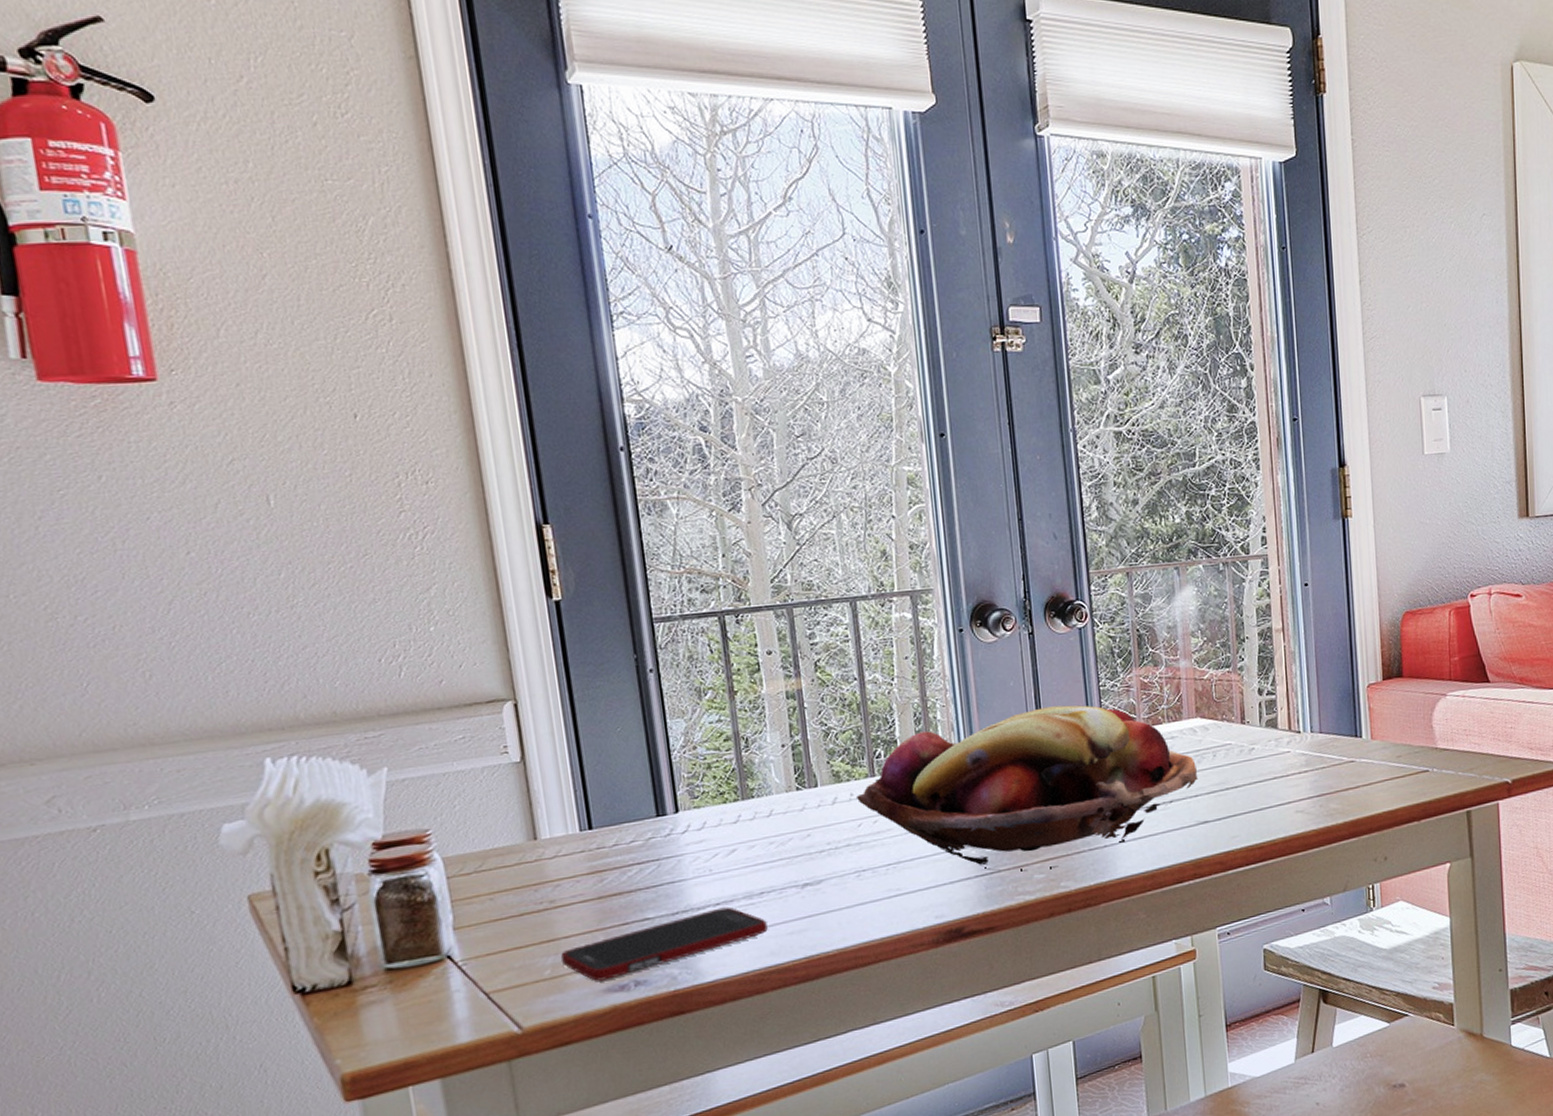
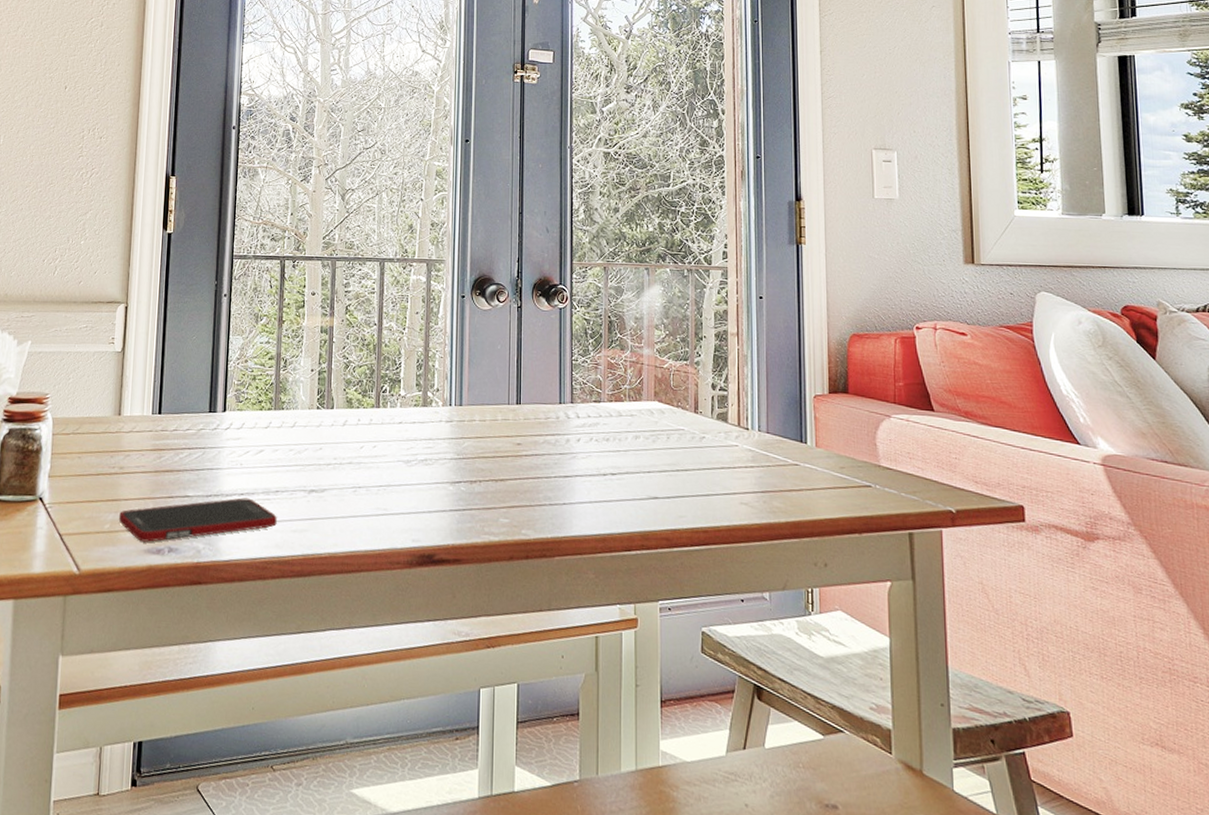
fruit basket: present [857,705,1199,872] -> none [363,371,652,515]

